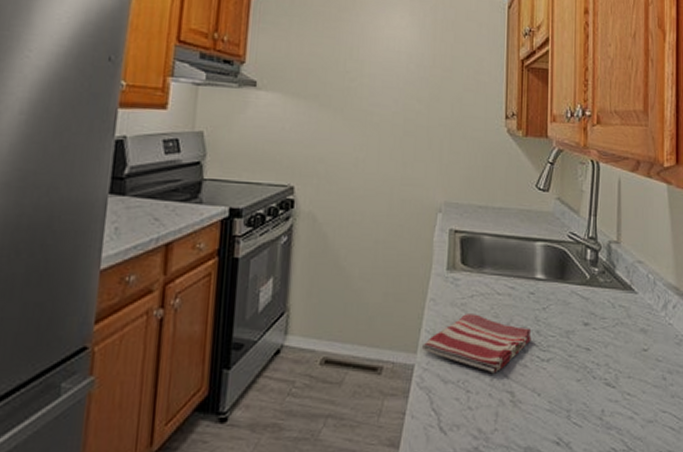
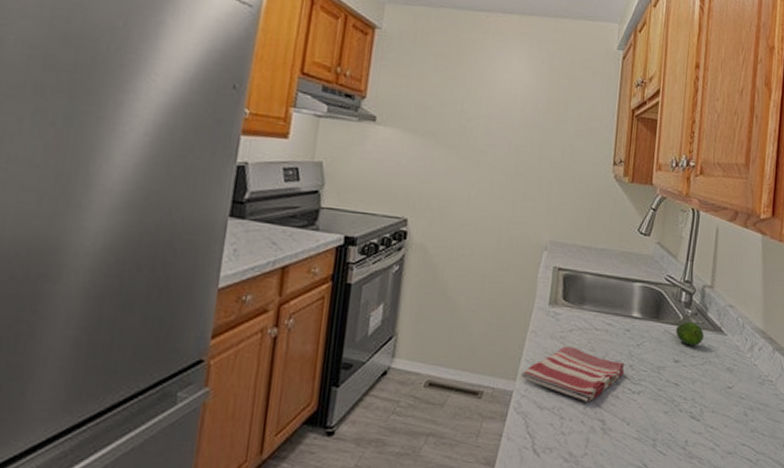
fruit: none [582,281,613,307] -> present [675,322,704,346]

